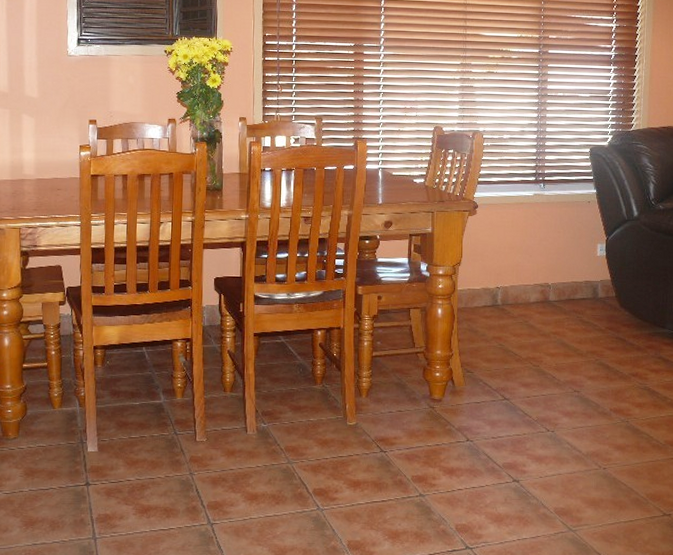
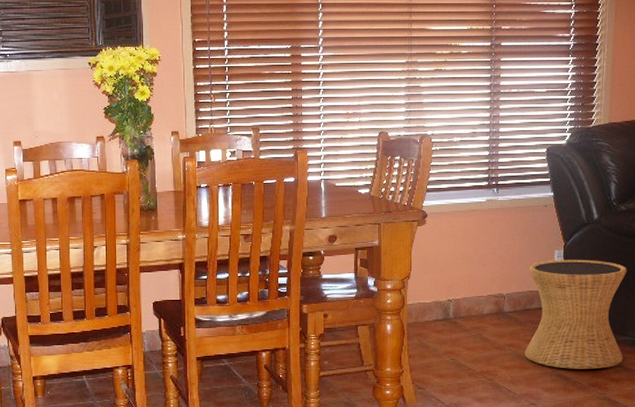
side table: none [569,253,665,360] -> present [525,259,627,370]

